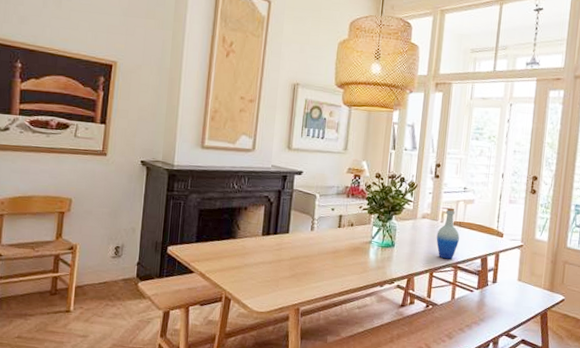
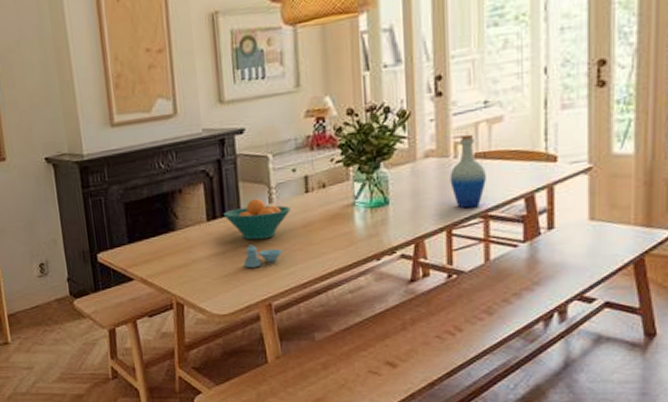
fruit bowl: none [275,224,326,257] -> present [223,198,291,240]
salt and pepper shaker set: none [284,259,315,279] -> present [244,244,283,269]

